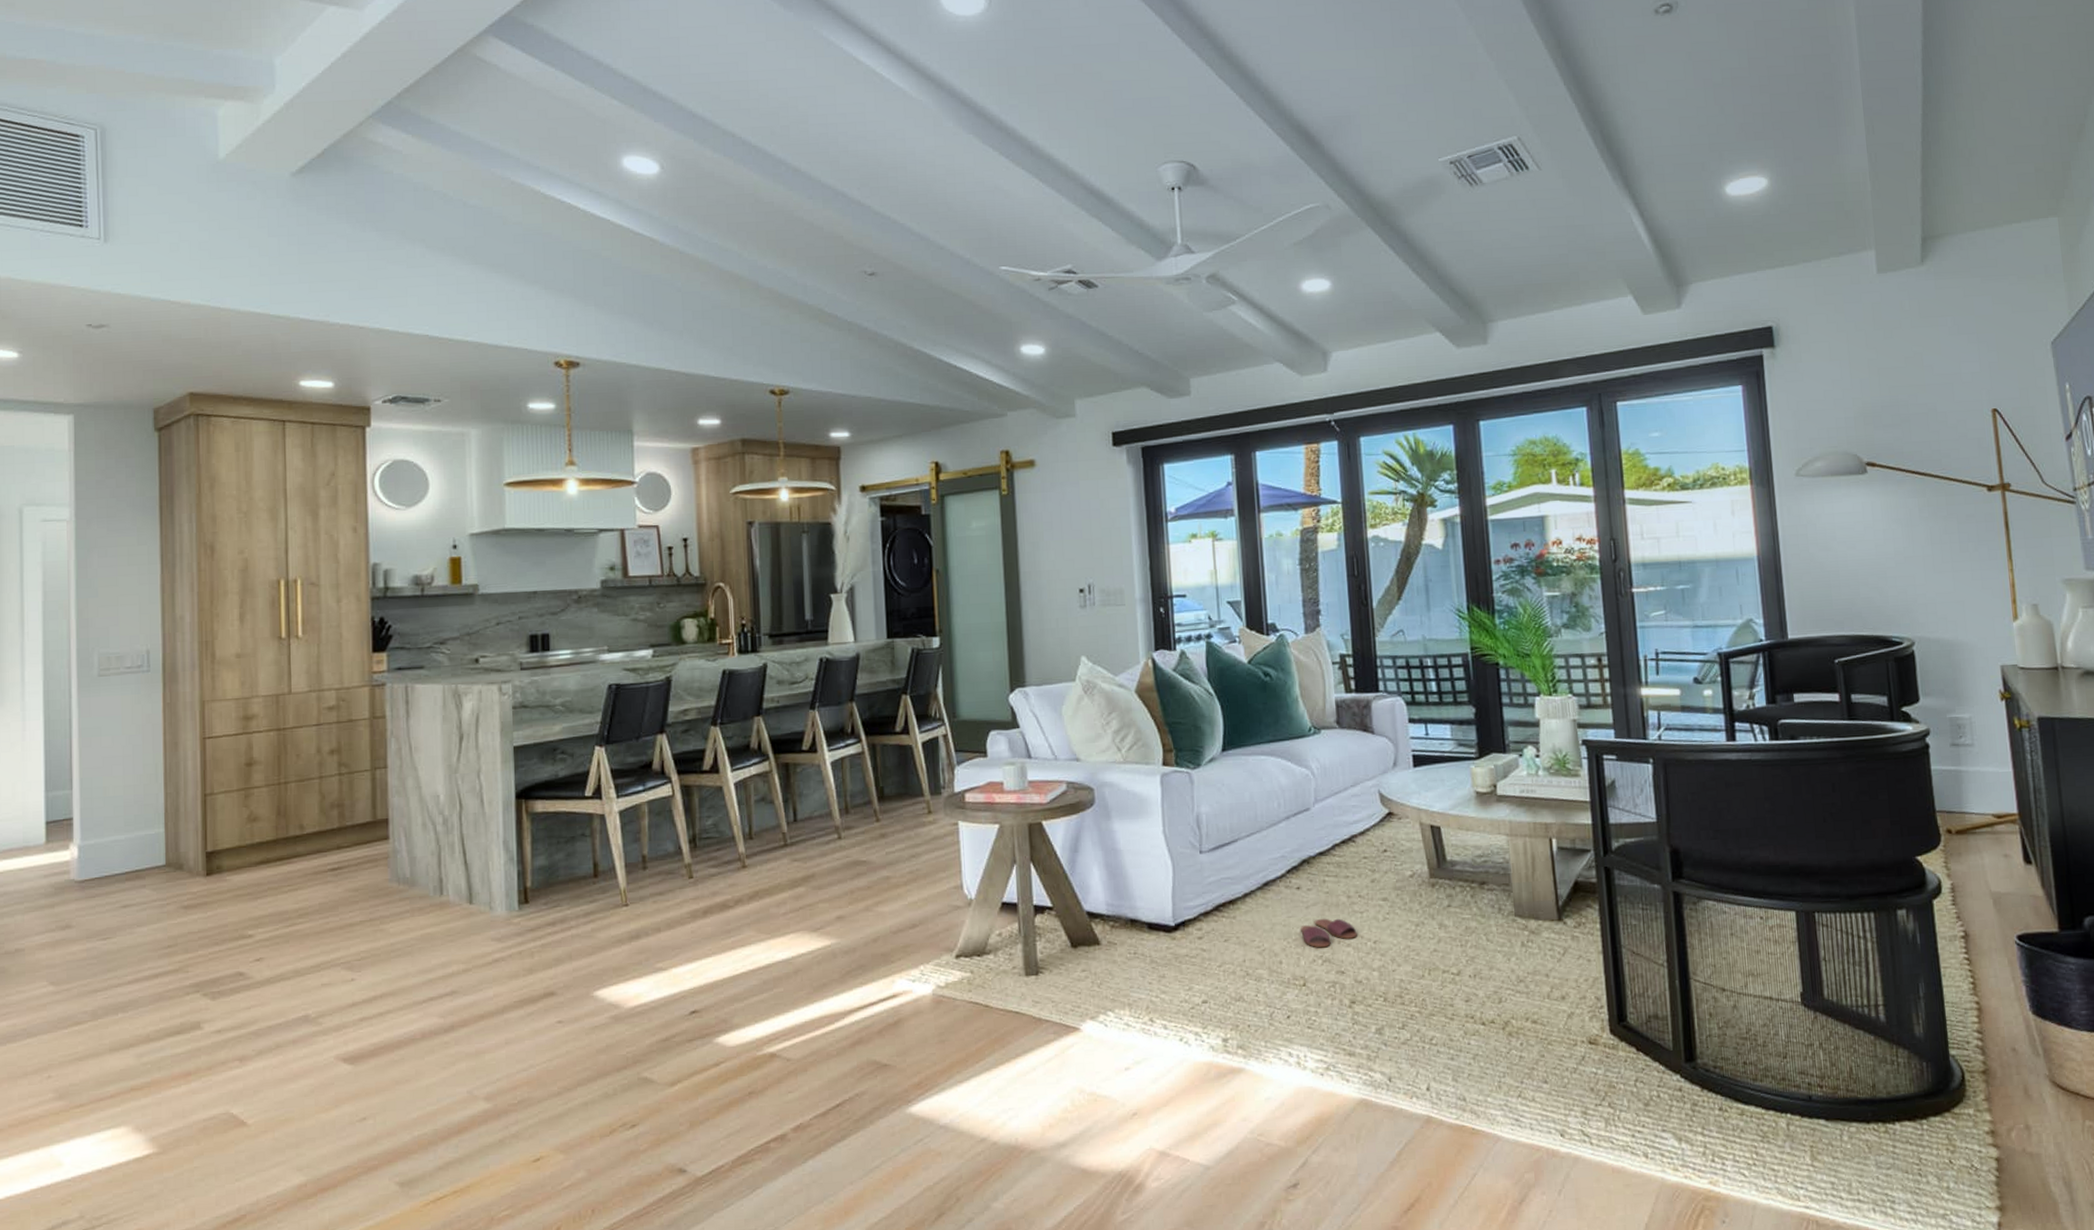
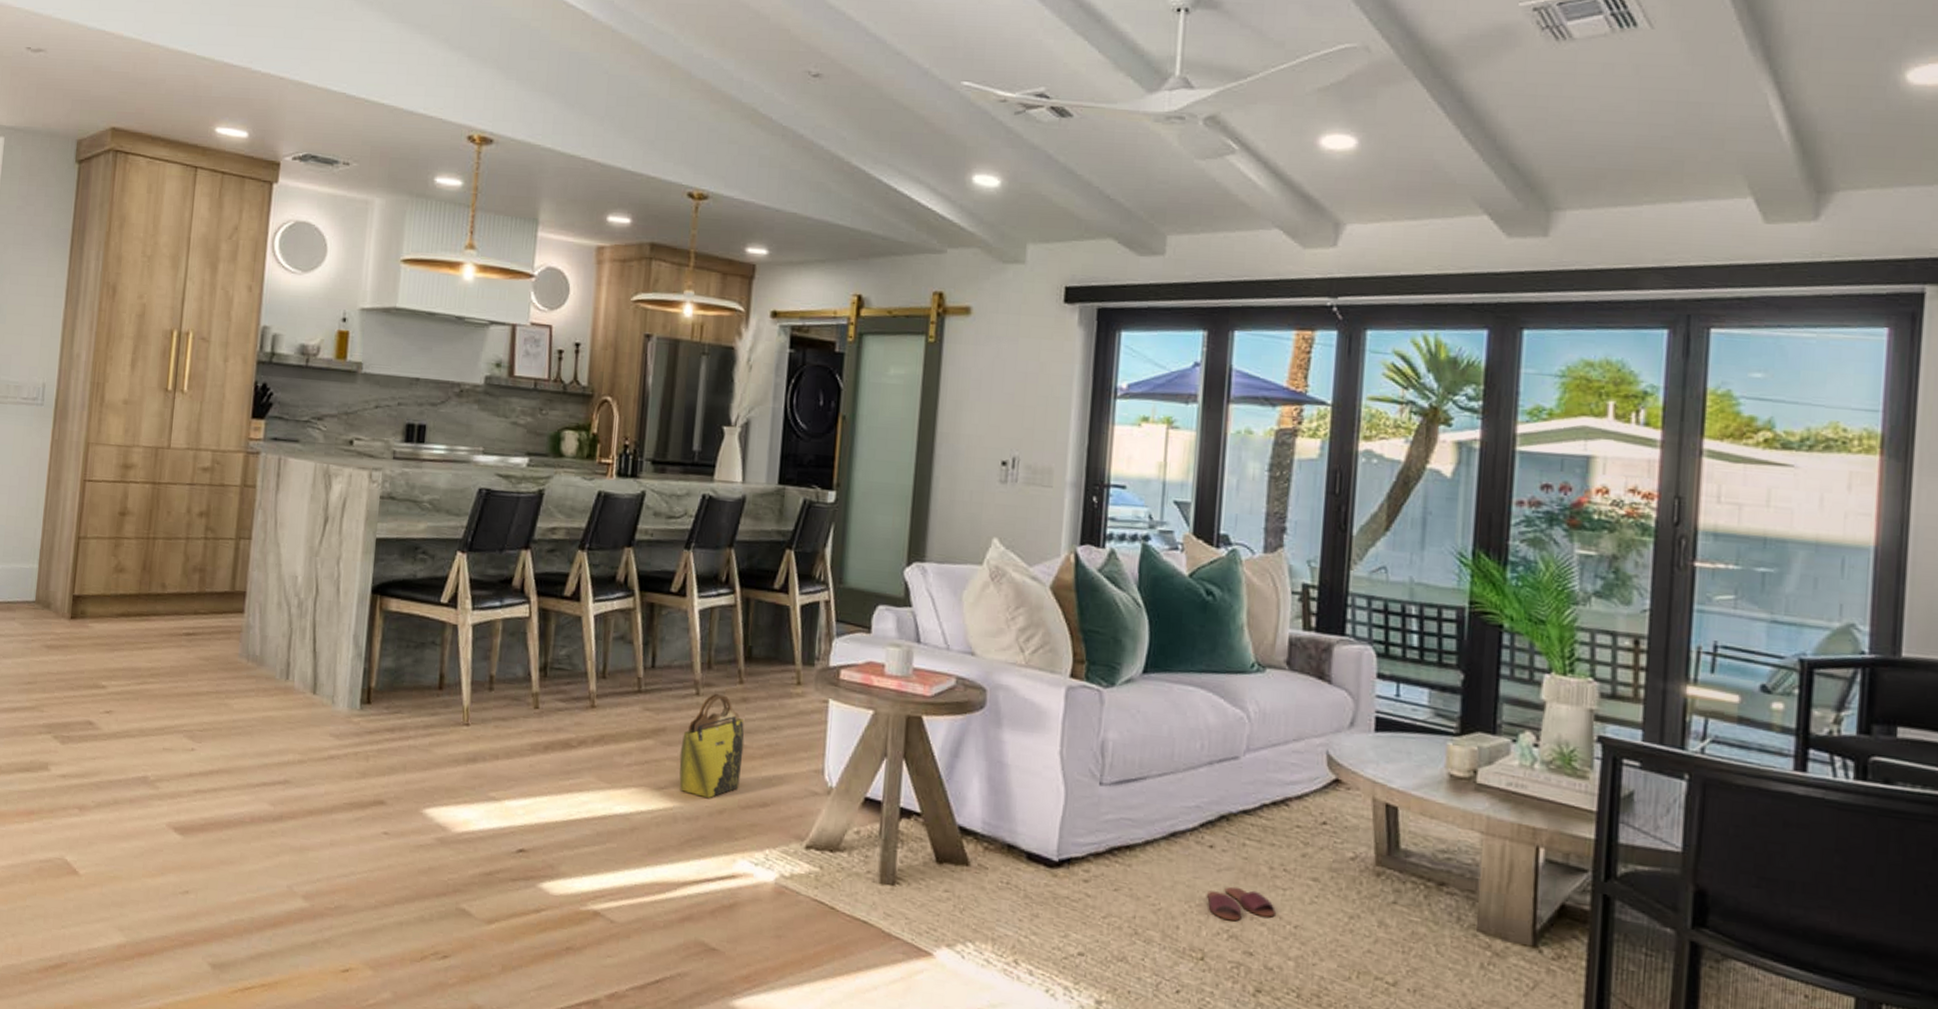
tote bag: none [830,834,889,931] -> present [679,694,745,799]

